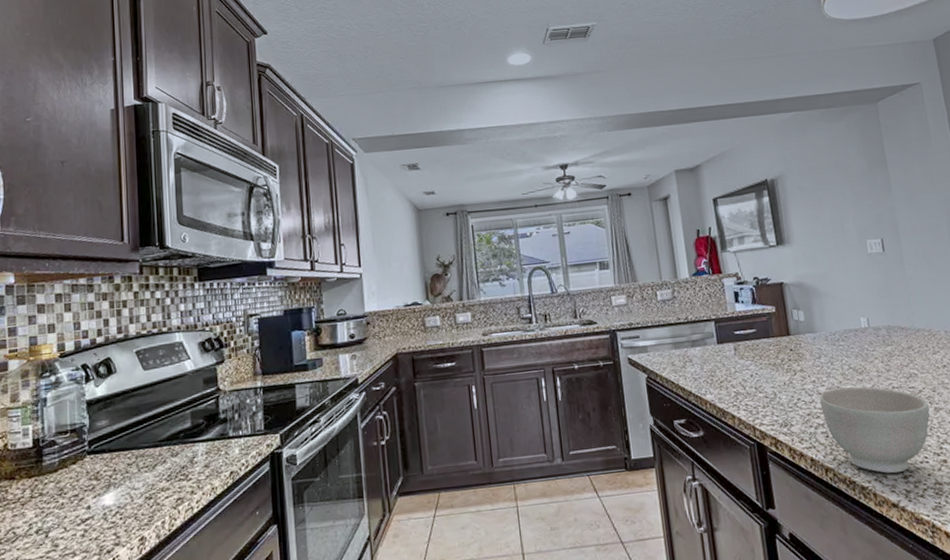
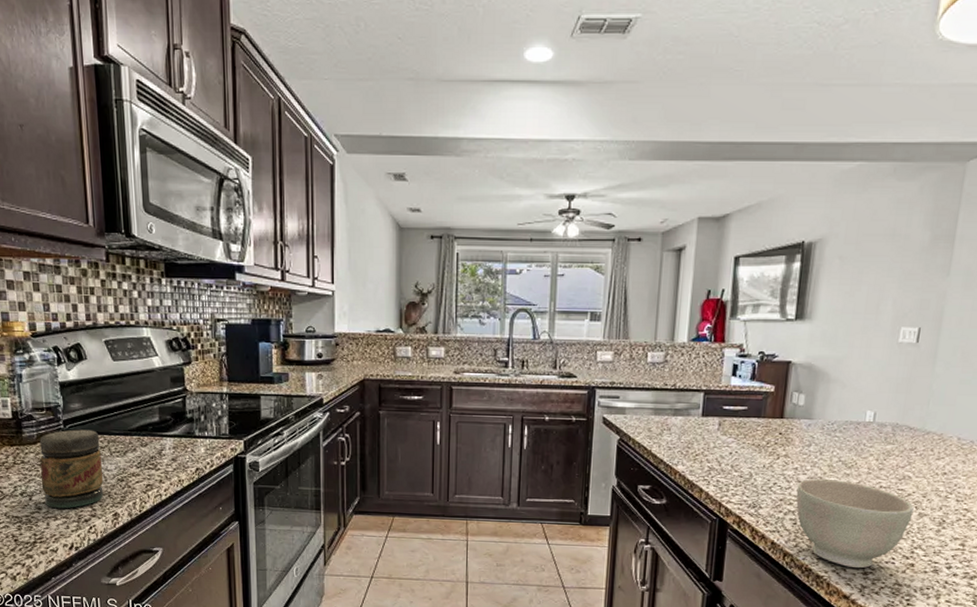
jar: none [60,446,130,543] -> present [39,429,104,509]

